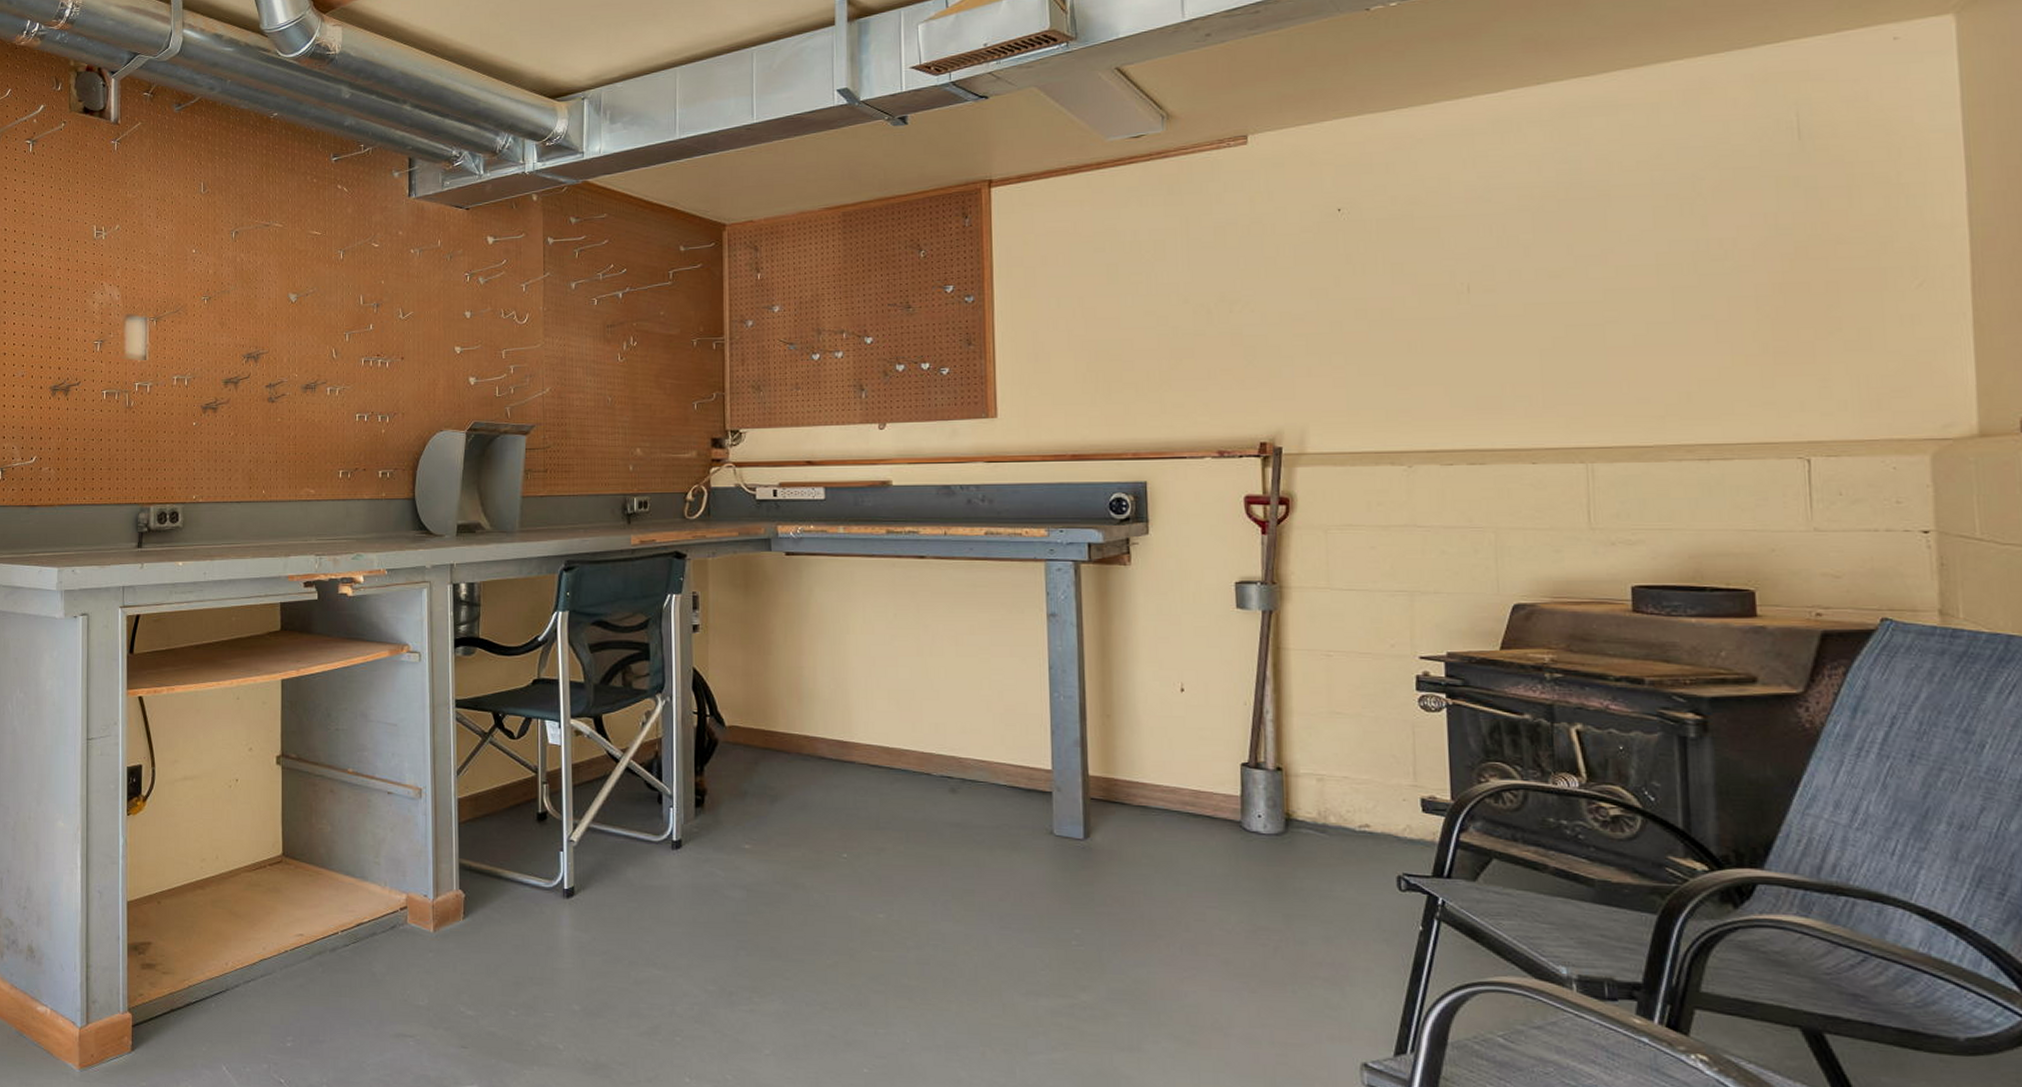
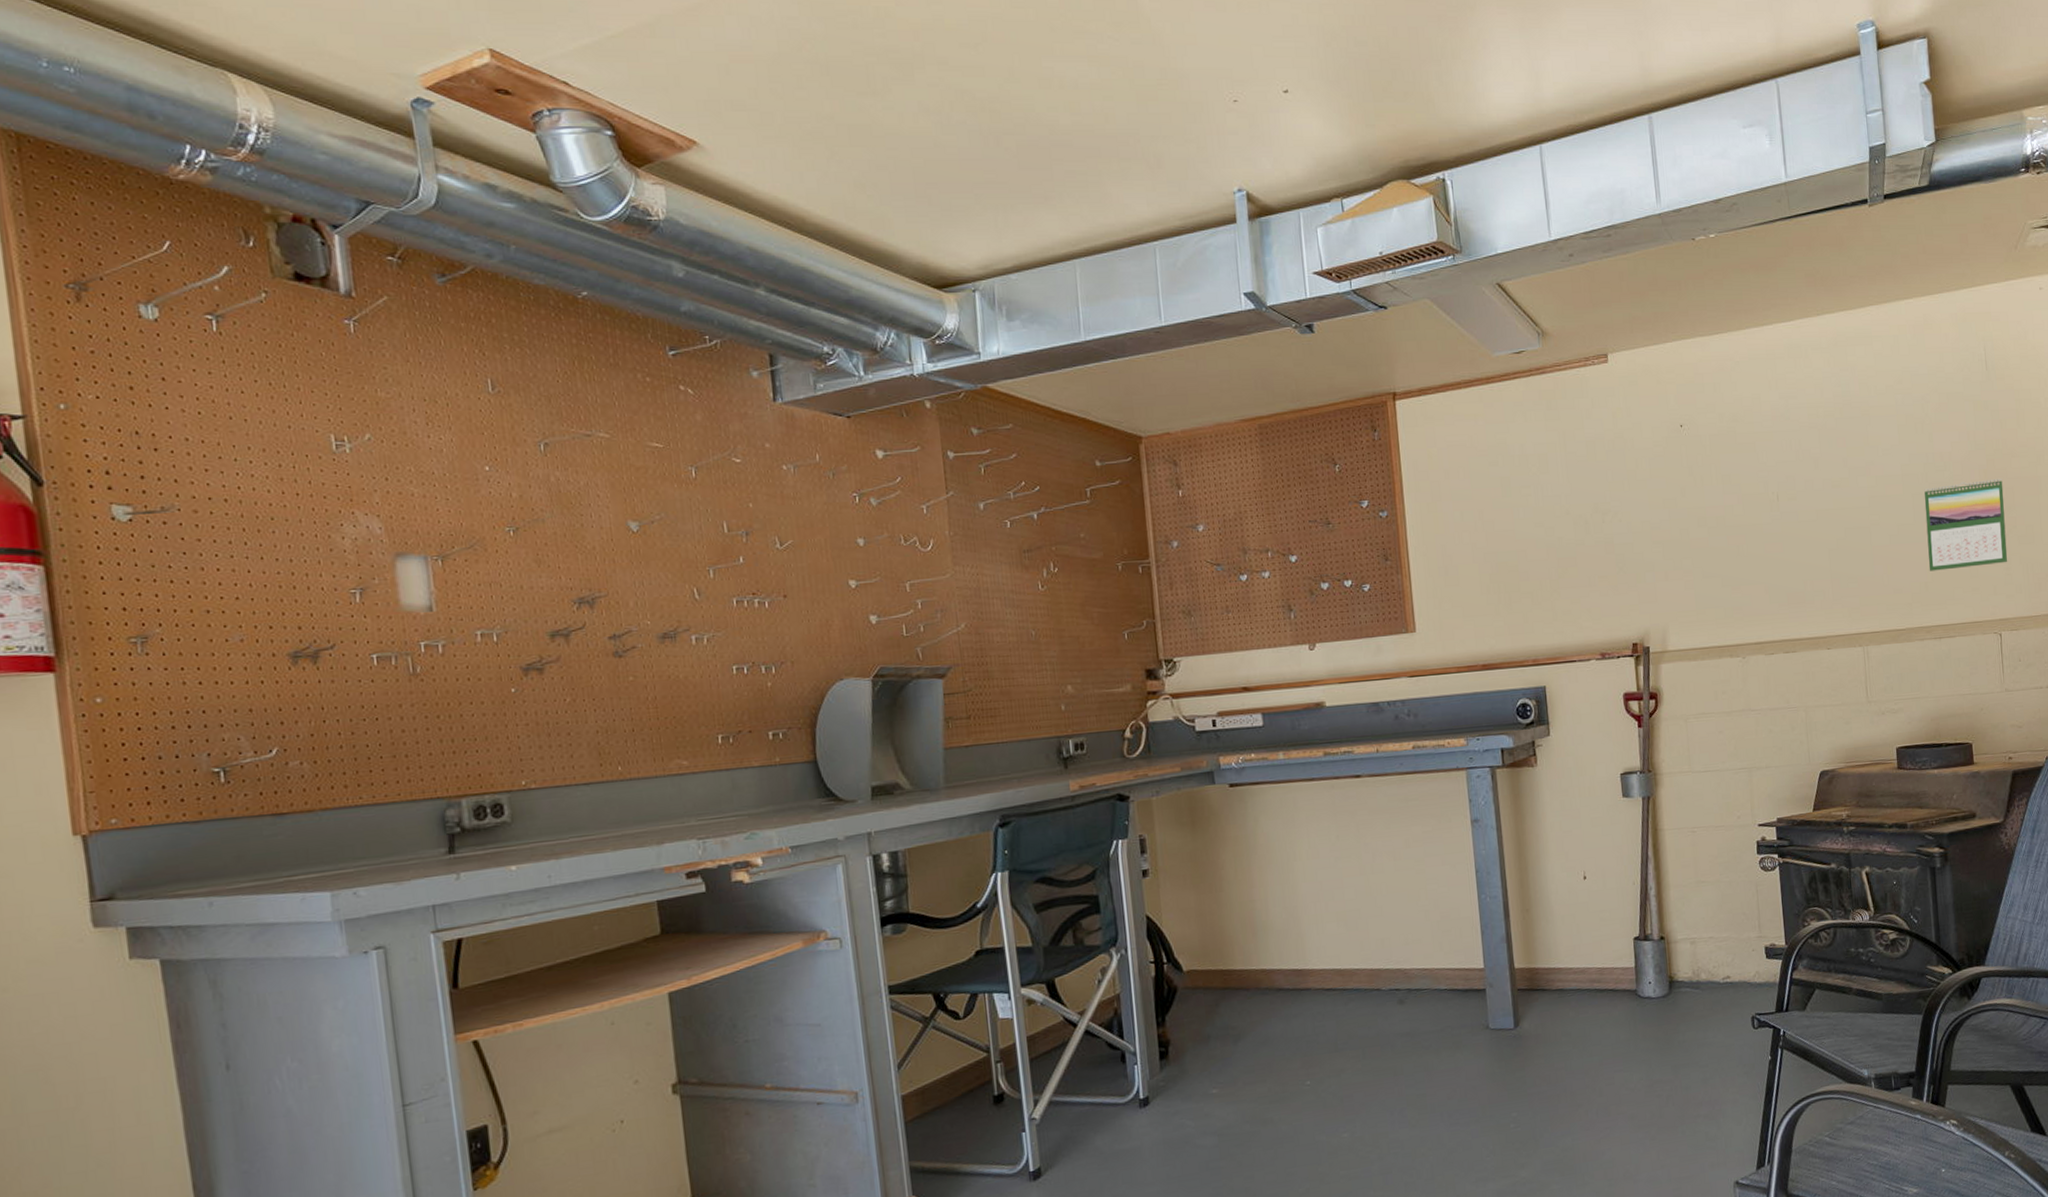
calendar: none [1690,269,1825,379] -> present [1924,478,2008,571]

